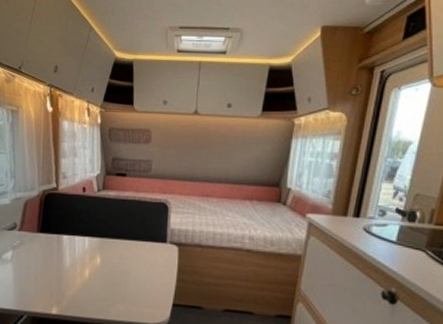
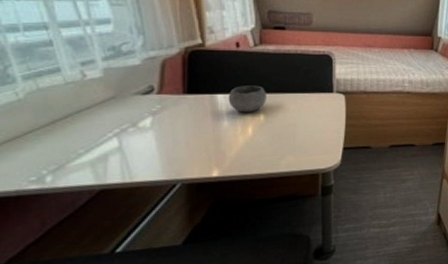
bowl: none [71,228,104,255] -> present [228,85,266,113]

